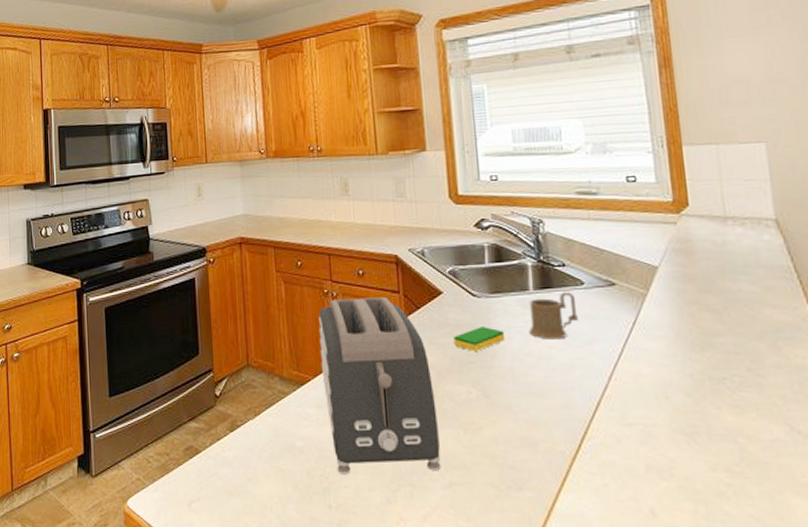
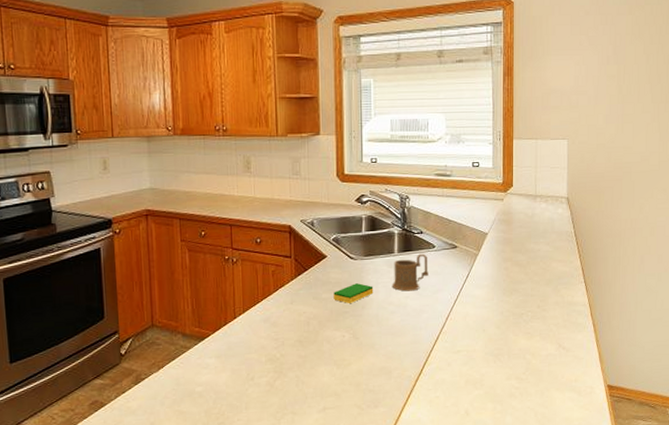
toaster: present [318,297,441,475] -> none [219,262,318,411]

